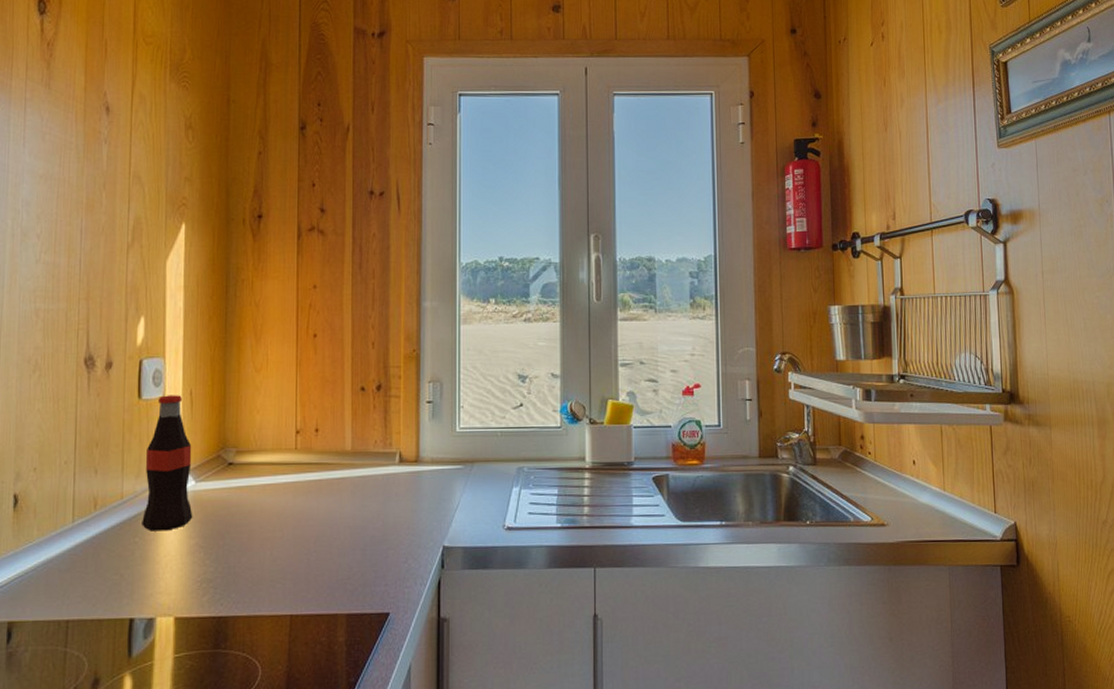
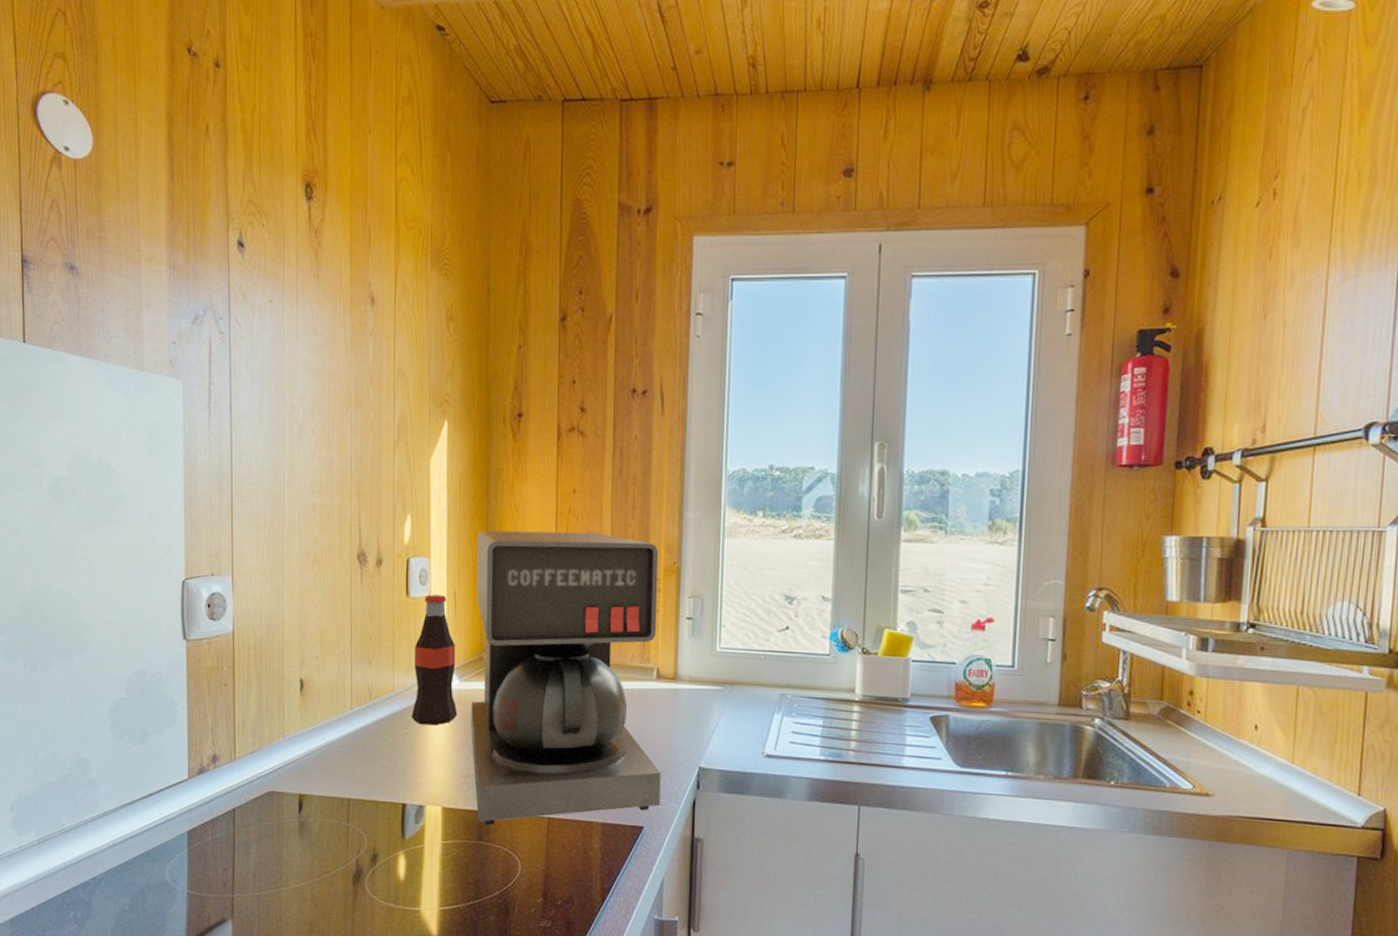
coffee maker: none [207,325,406,631] -> present [471,530,661,825]

